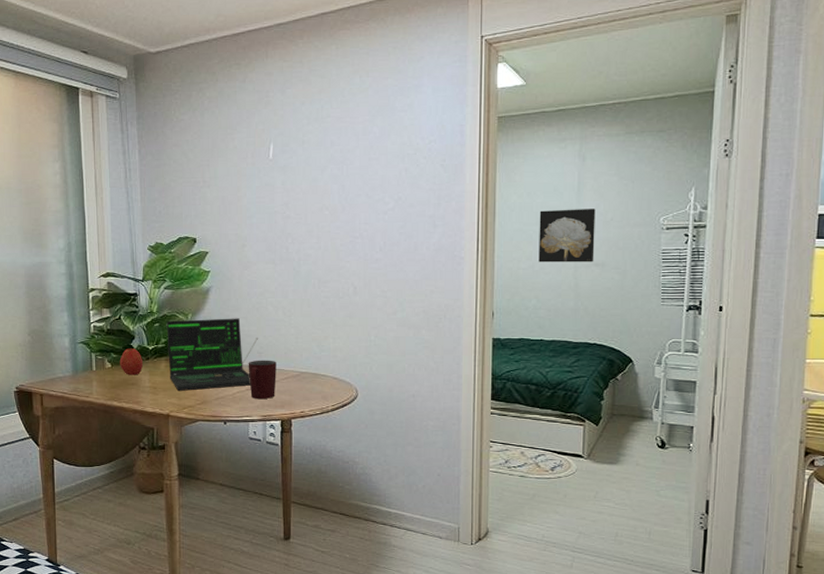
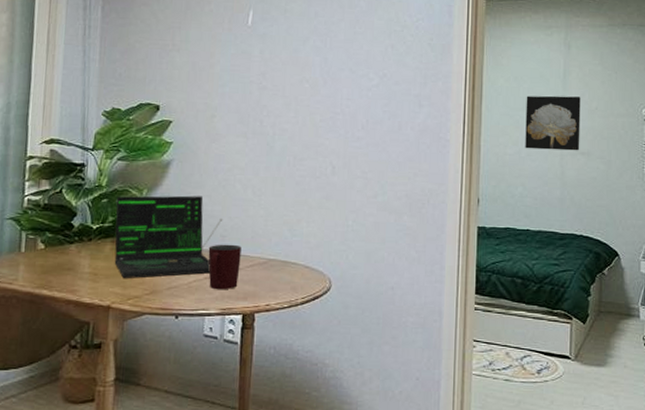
apple: present [119,347,143,375] -> none [55,226,84,259]

